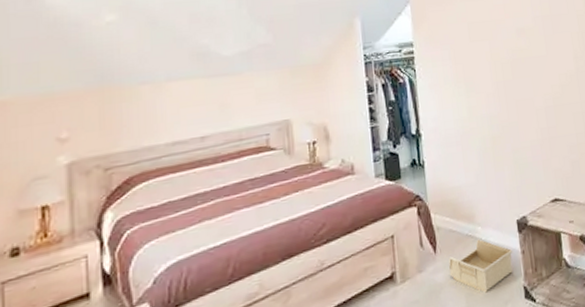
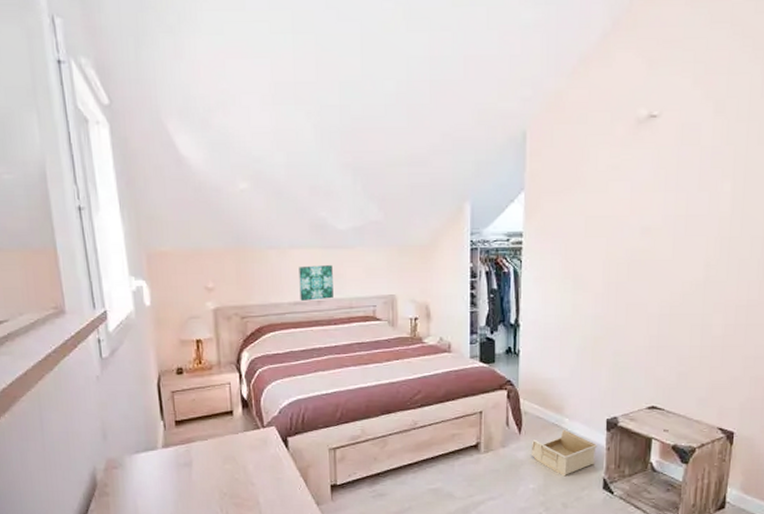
wall art: none [178,95,220,140] -> present [299,265,333,301]

